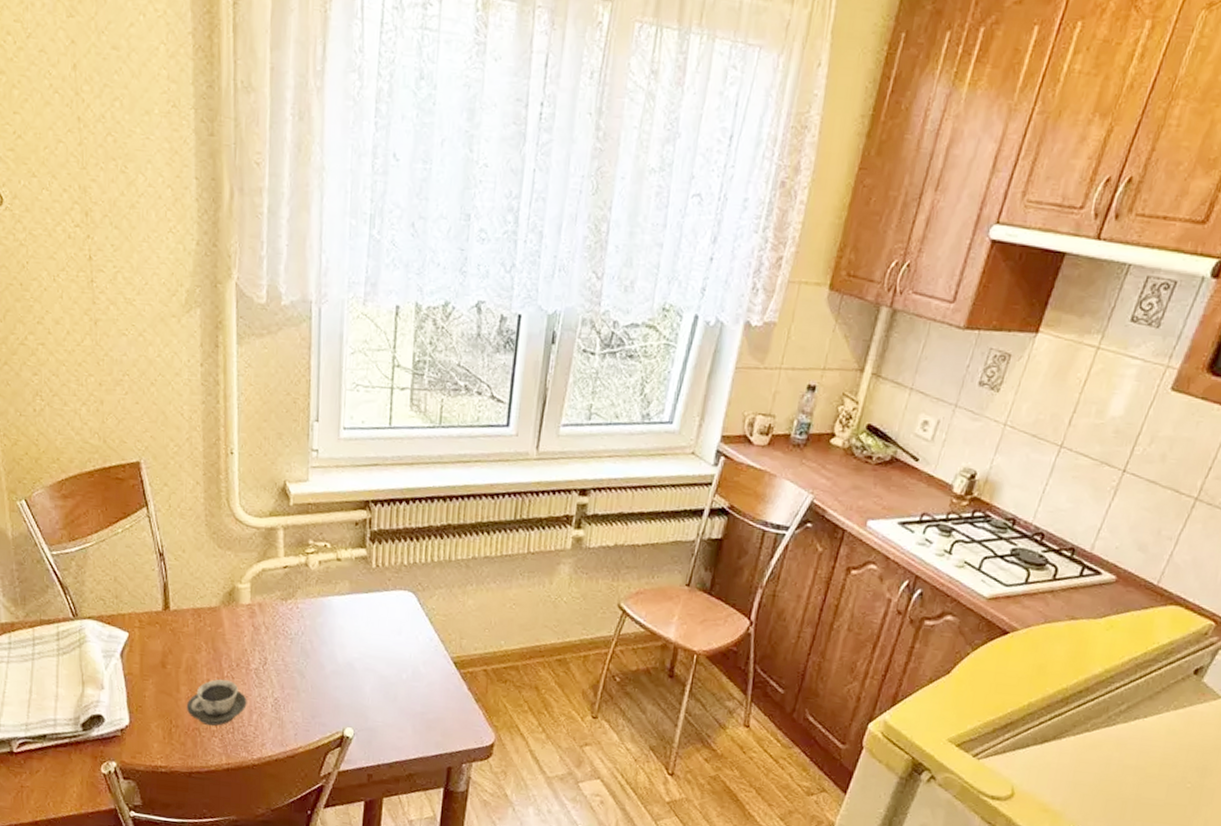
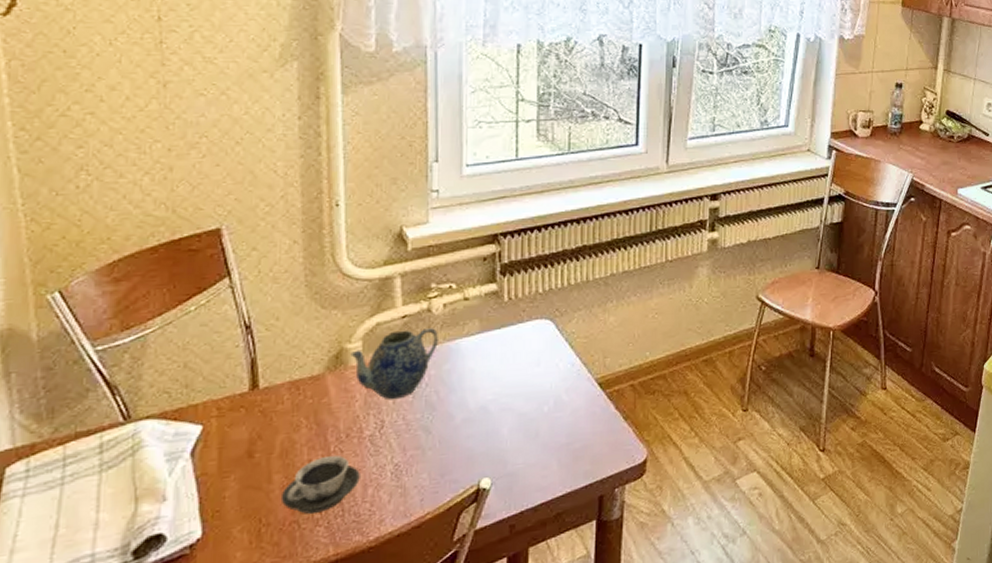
teapot: none [241,579,314,642] -> present [350,328,438,400]

